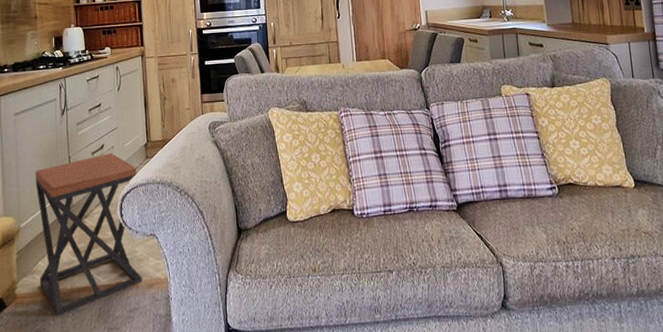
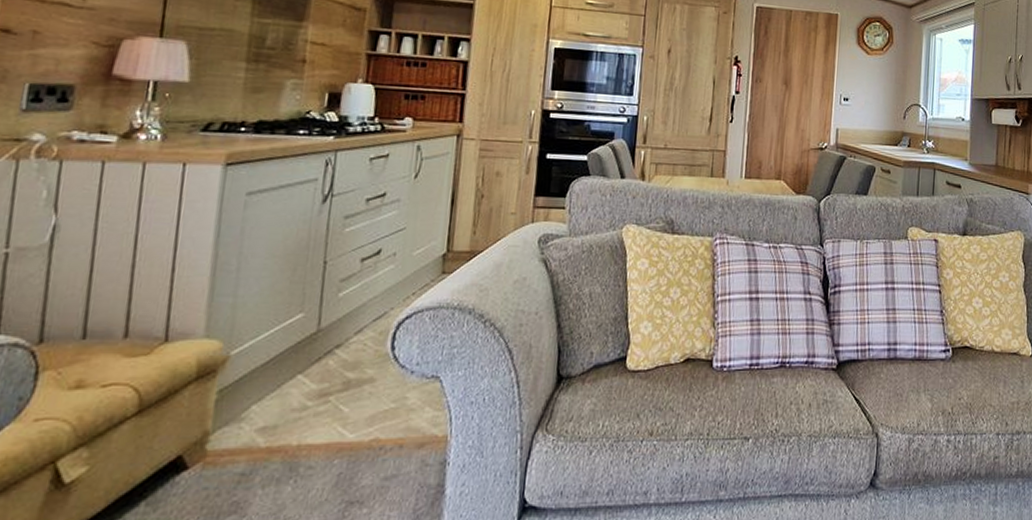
stool: present [35,153,142,316] -> none [248,262,425,483]

